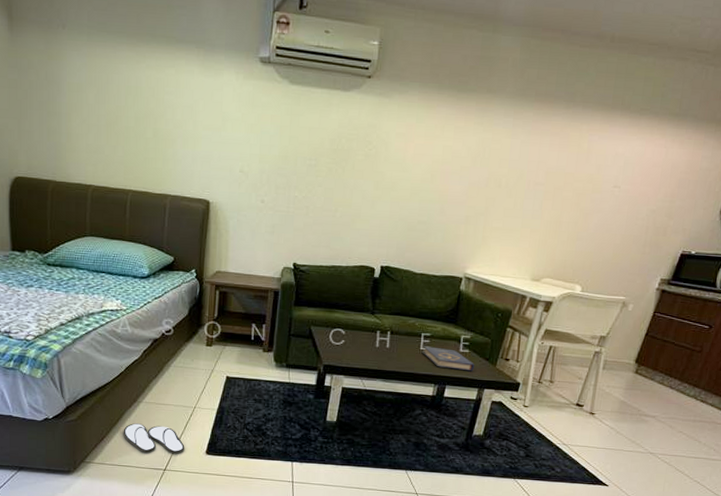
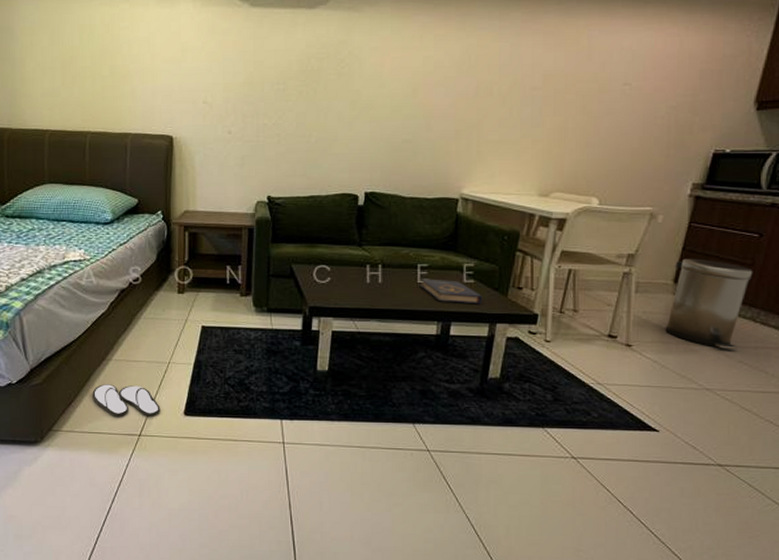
pedal bin: none [623,343,701,421] -> present [665,258,753,349]

